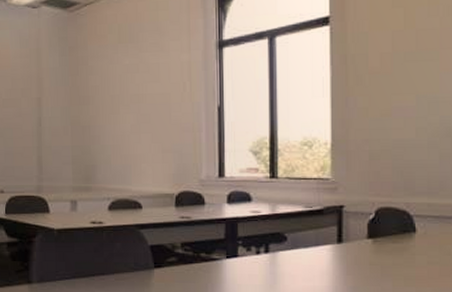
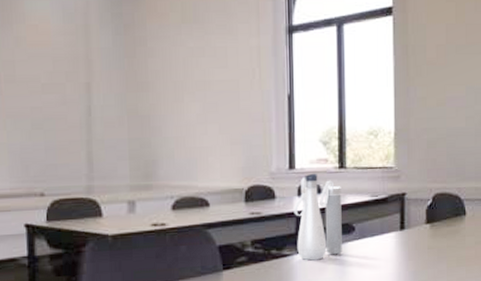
water bottle: none [223,181,273,267] -> present [294,173,342,261]

